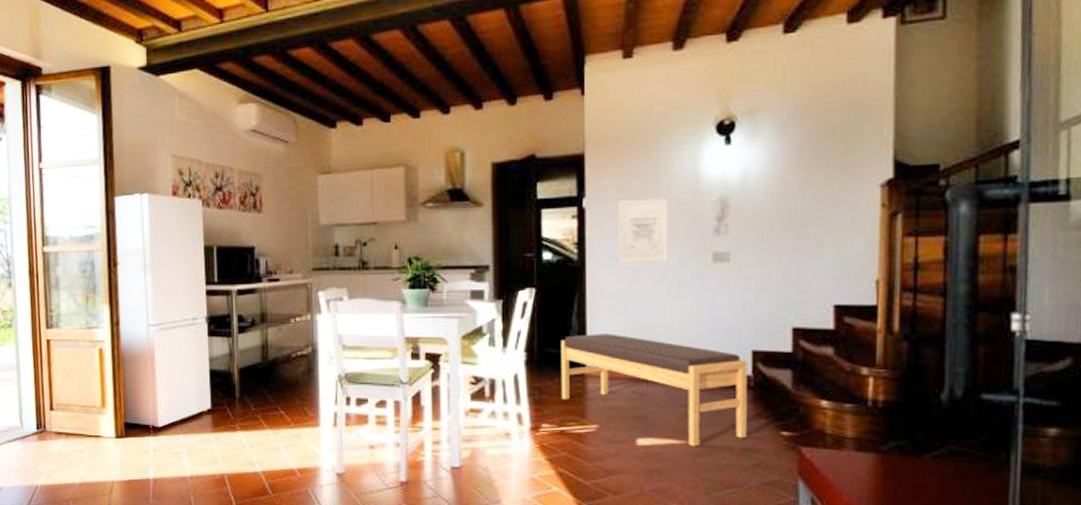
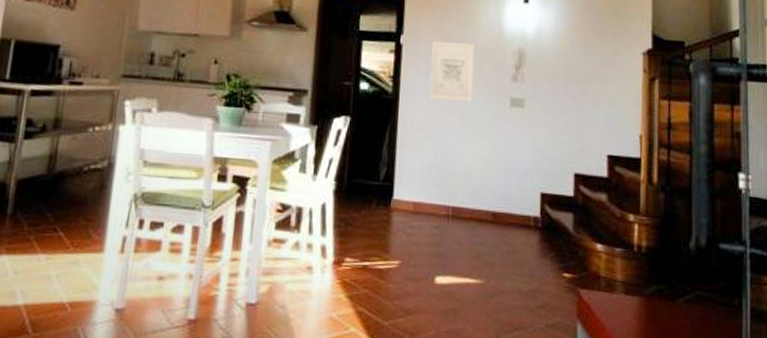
bench: present [560,333,748,447] -> none [366,166,537,286]

